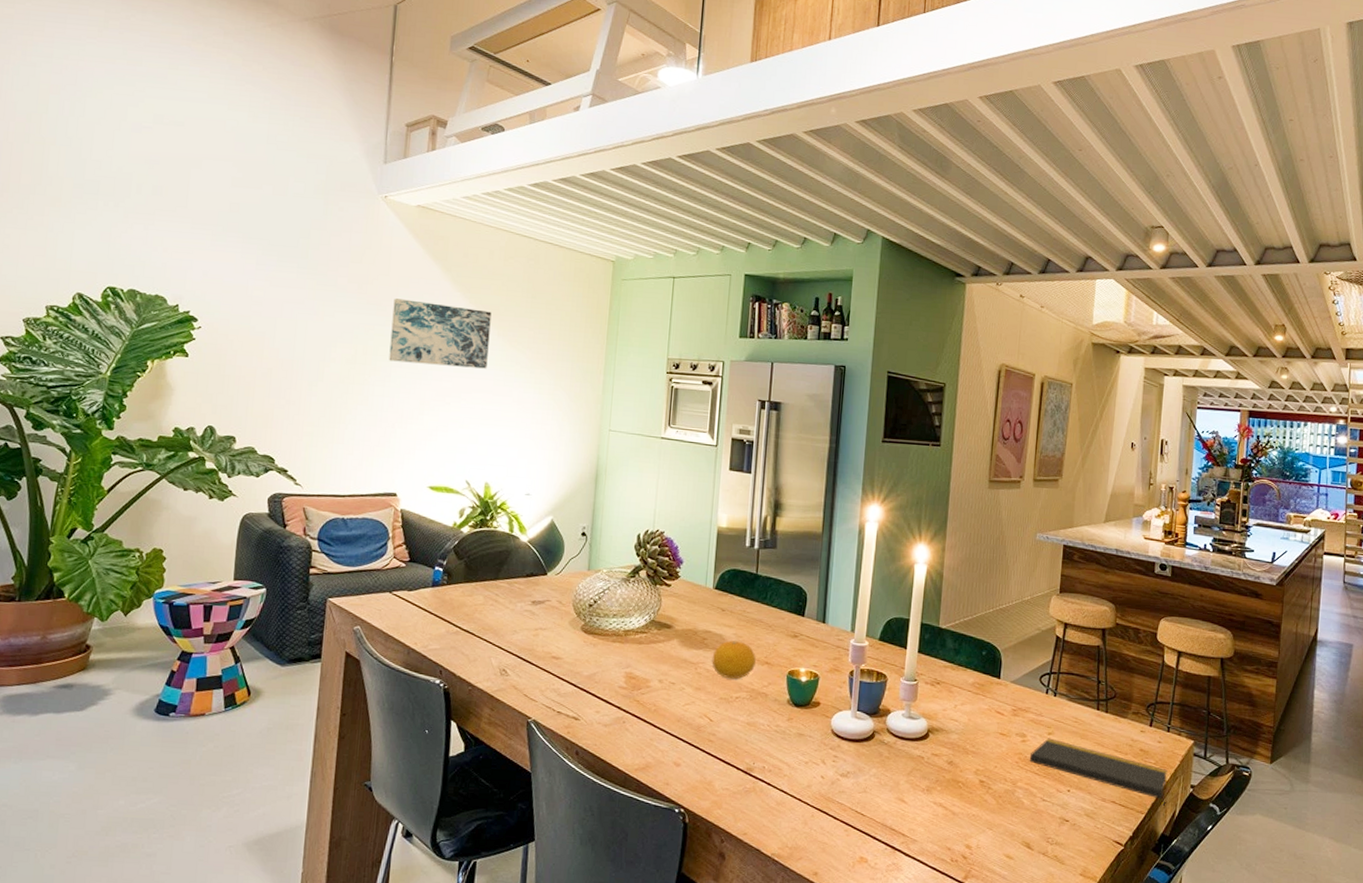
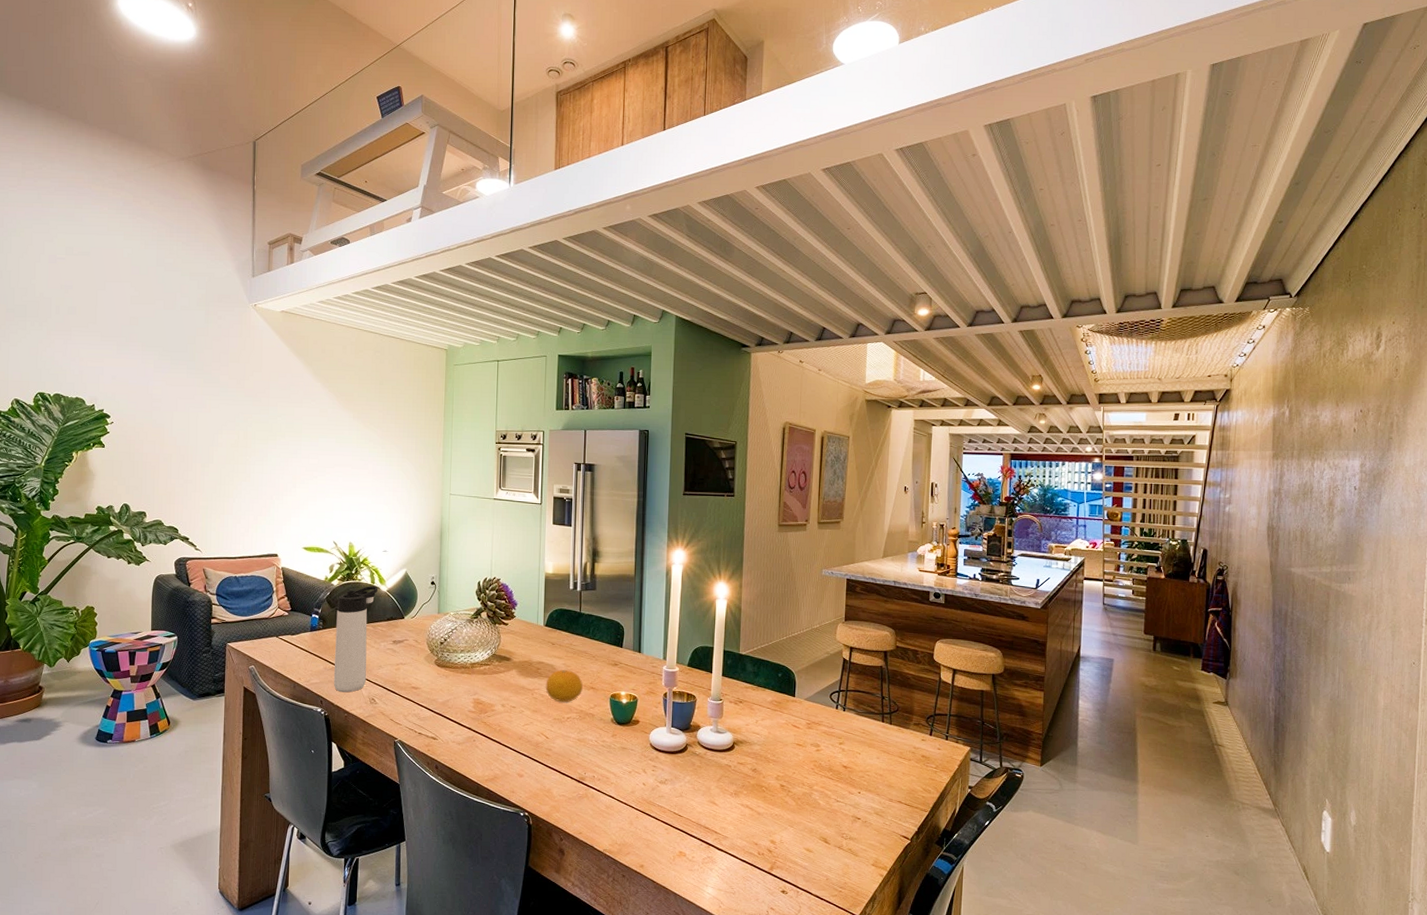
wall art: present [389,298,492,369] -> none [265,391,347,447]
thermos bottle: none [456,535,517,662] -> present [333,586,378,693]
notepad: present [1029,738,1168,816] -> none [823,747,947,813]

